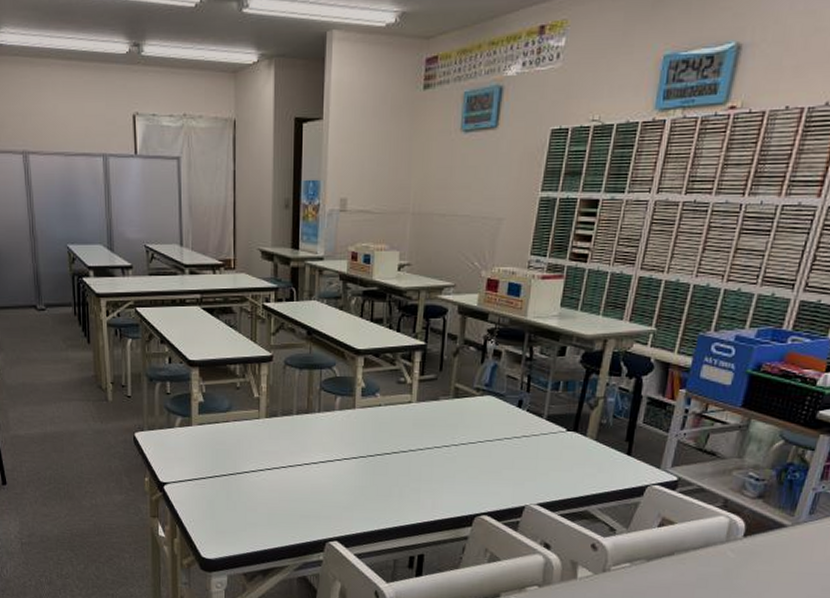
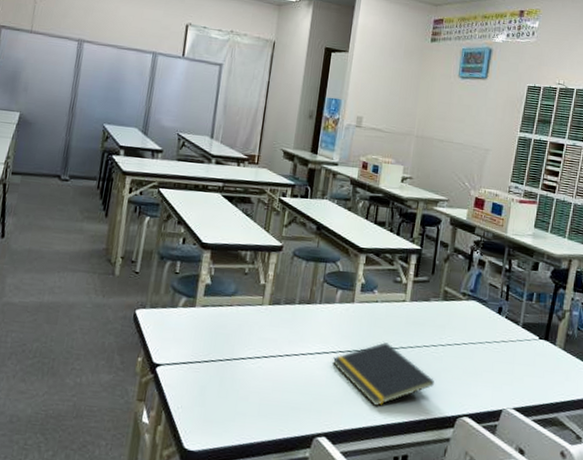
notepad: none [337,446,448,511] -> present [332,342,434,407]

